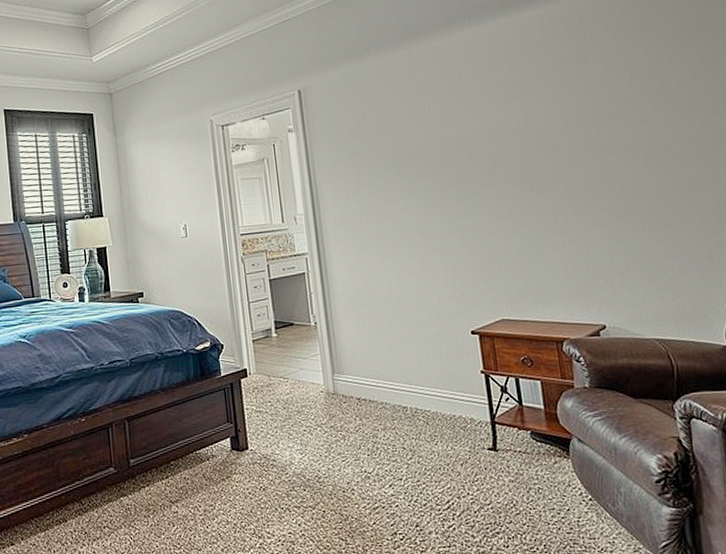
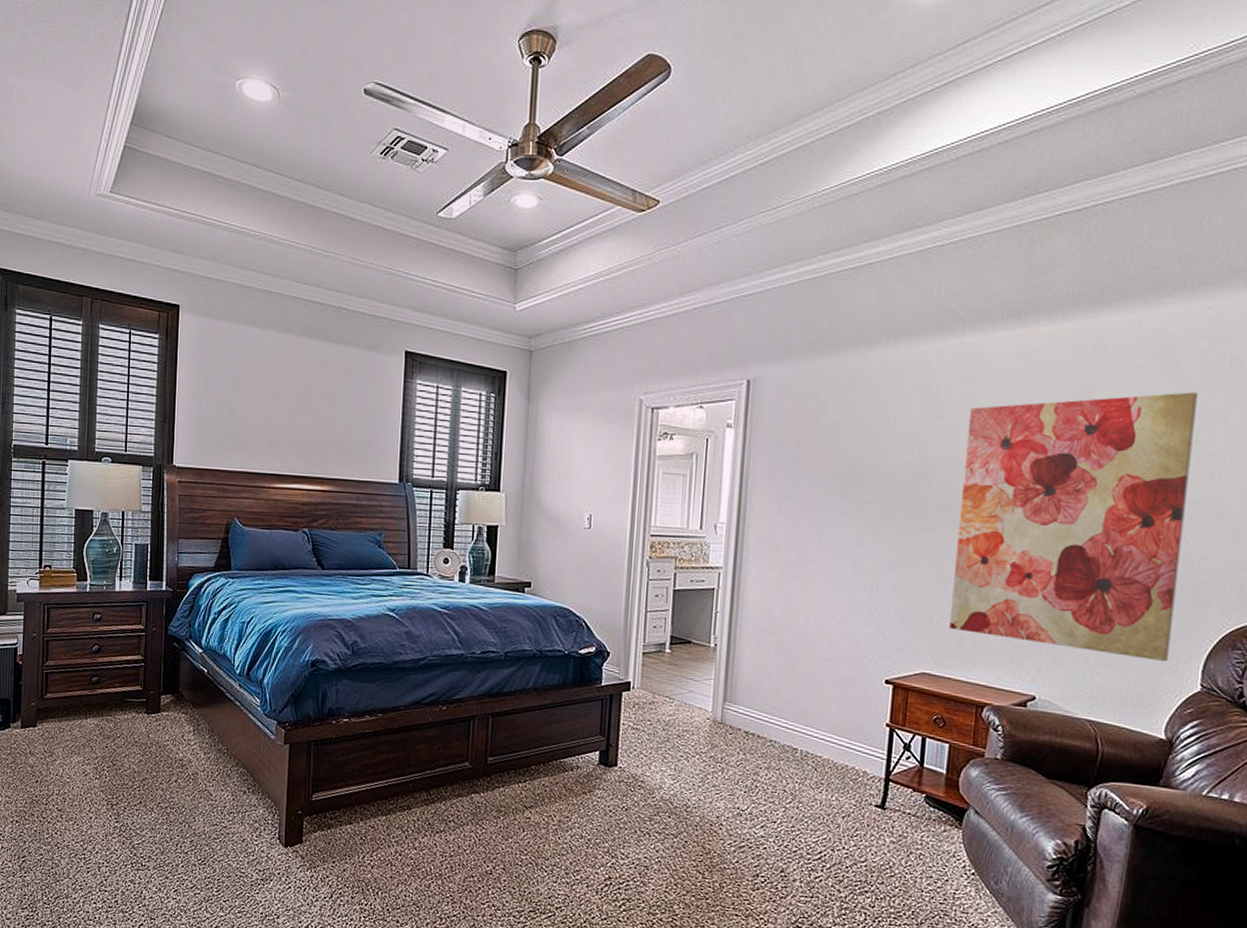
wall art: none [490,44,712,277] -> present [949,392,1198,662]

